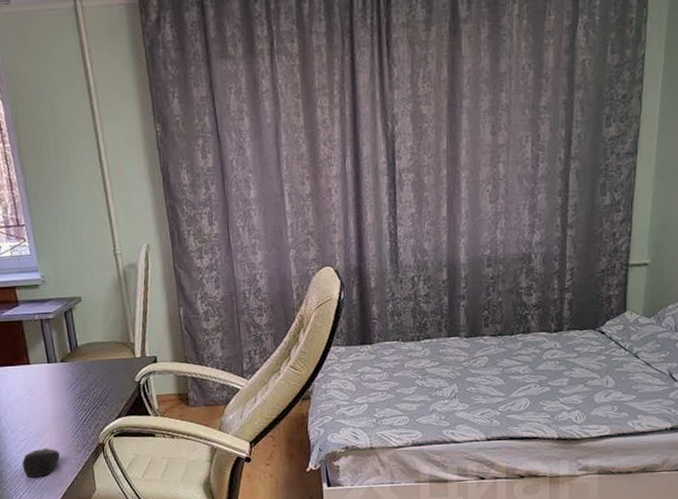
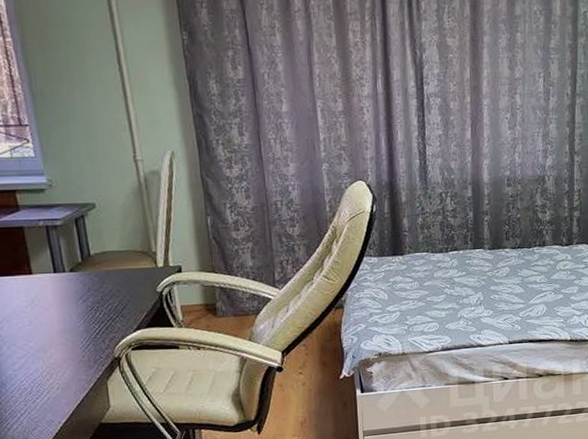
computer mouse: present [21,448,61,477] -> none [20,364,68,397]

